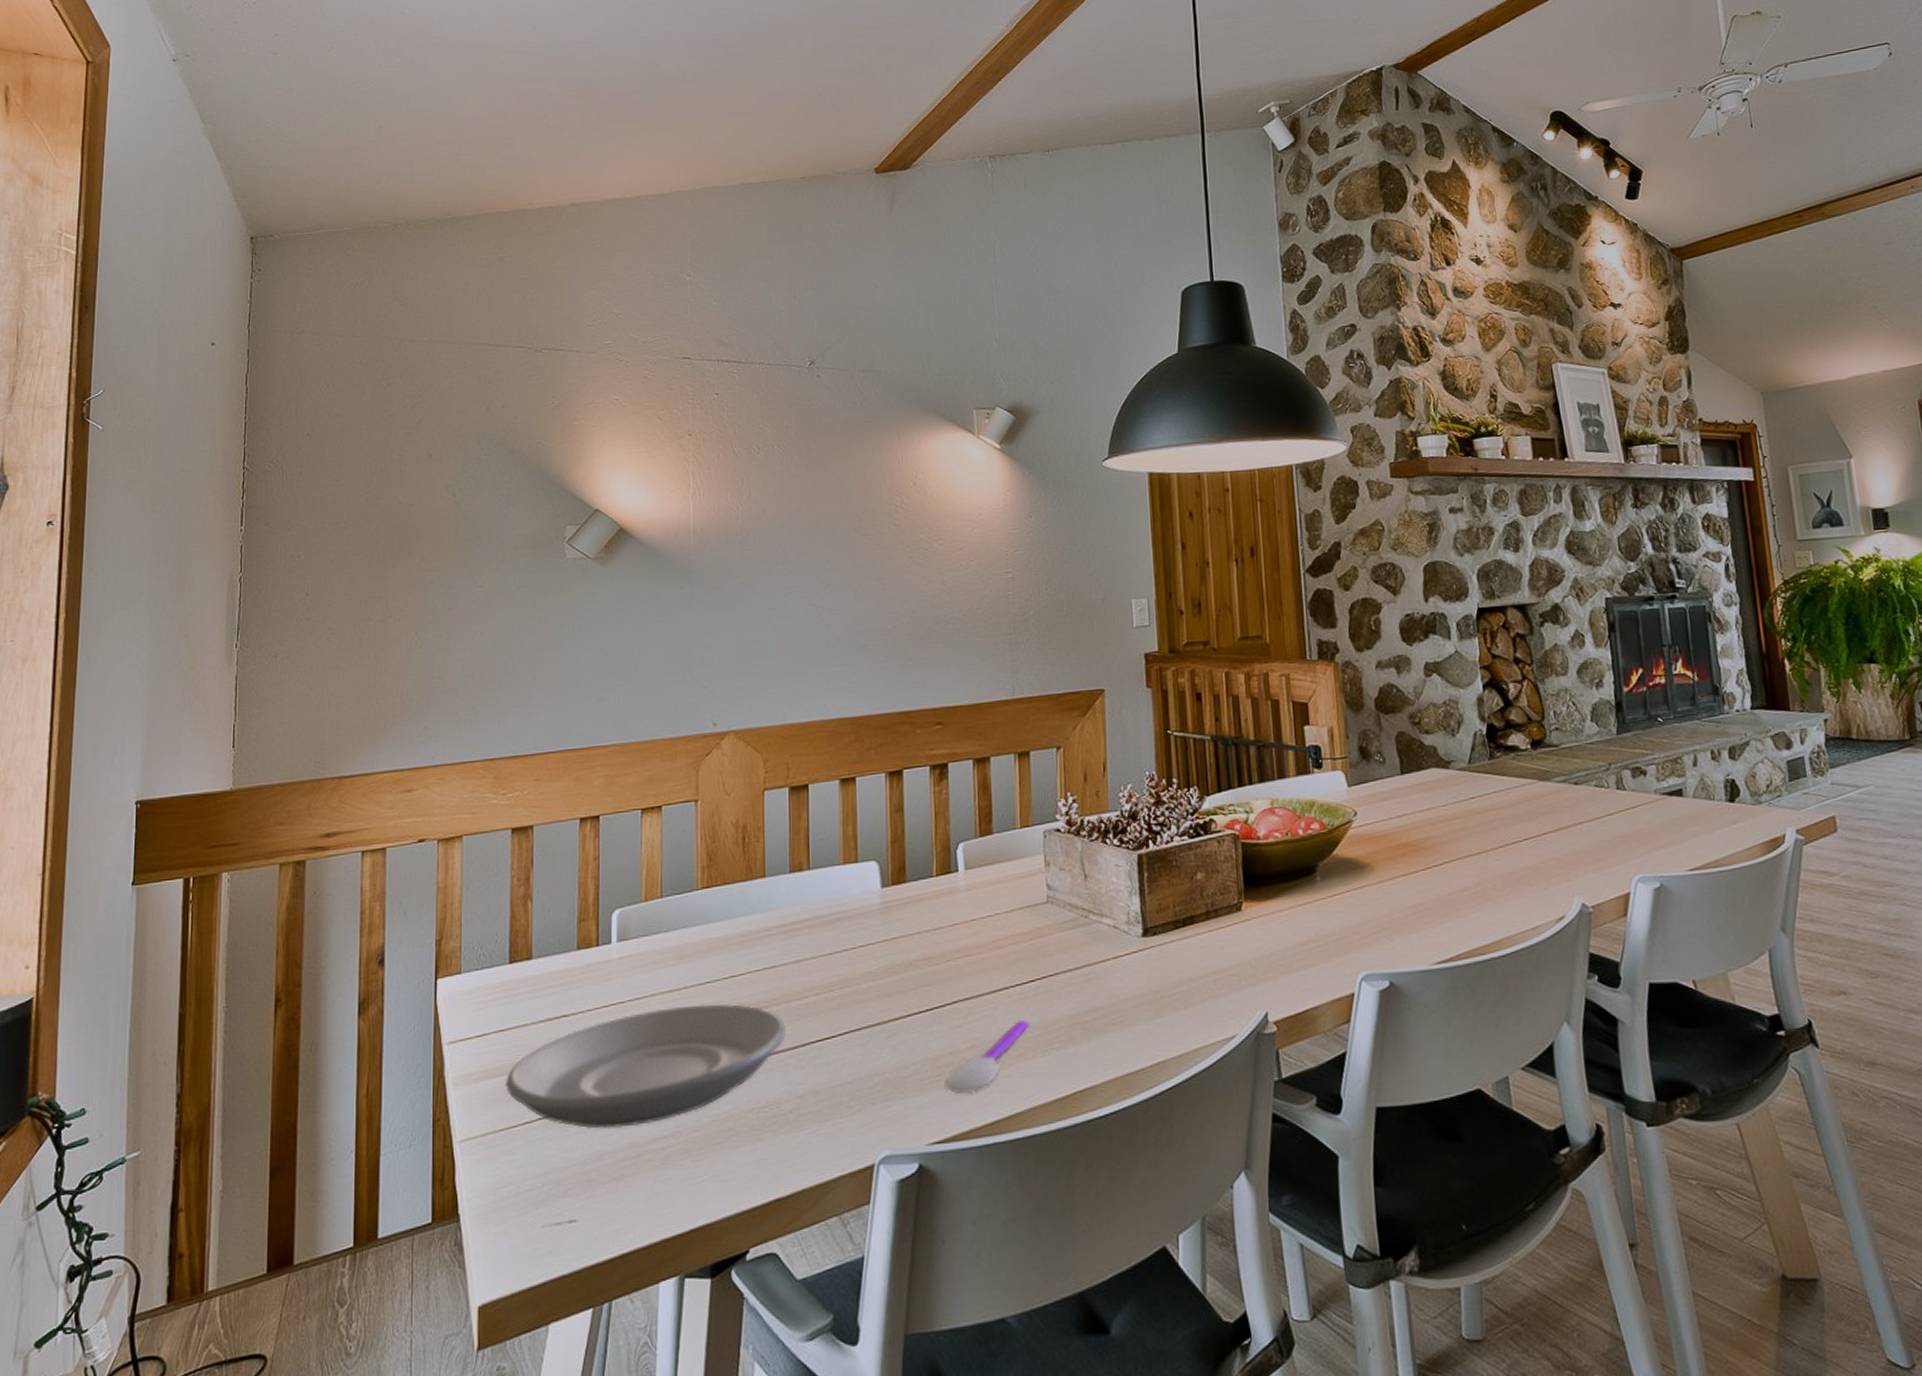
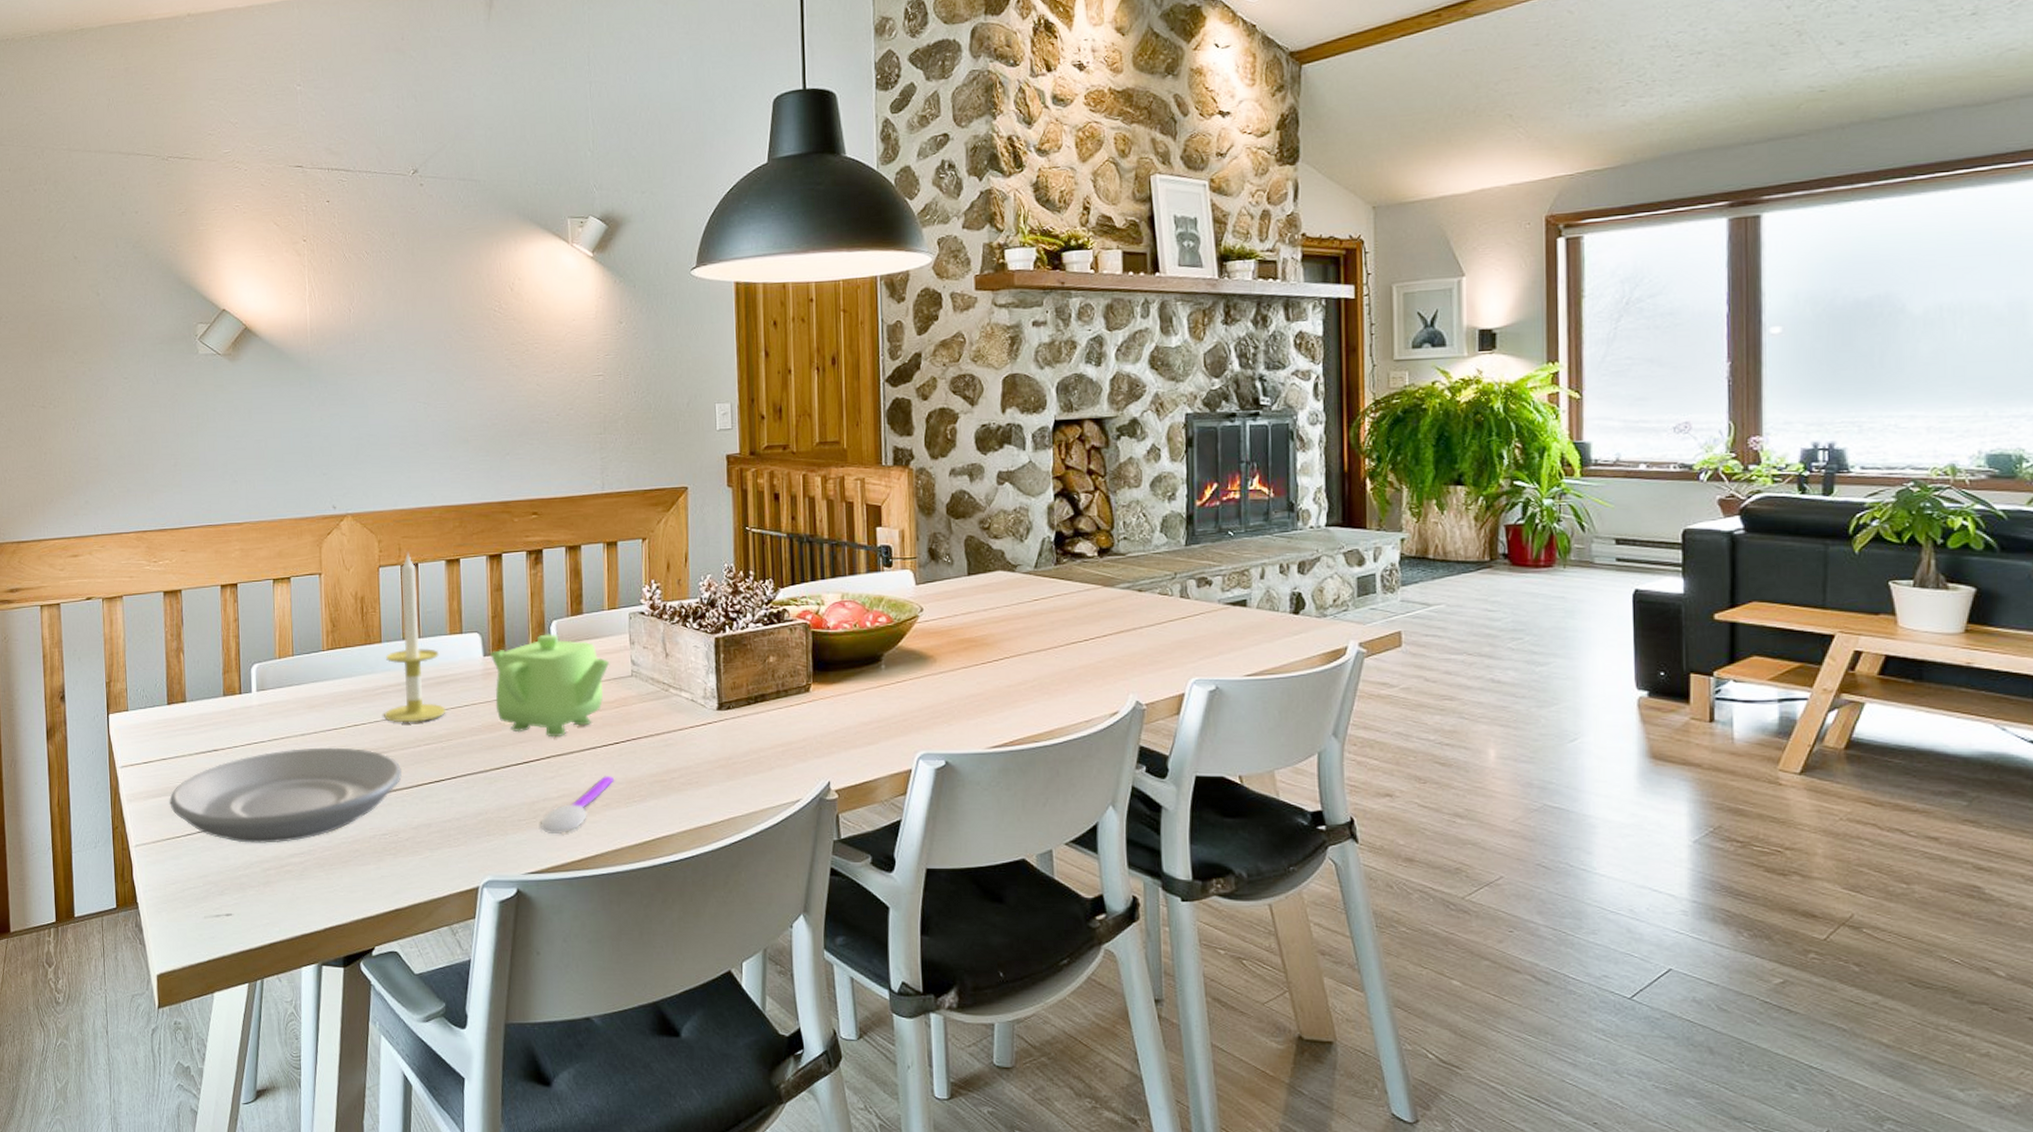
candle: none [766,771,838,970] -> present [384,551,446,723]
teapot: none [888,858,1023,978] -> present [489,634,610,738]

